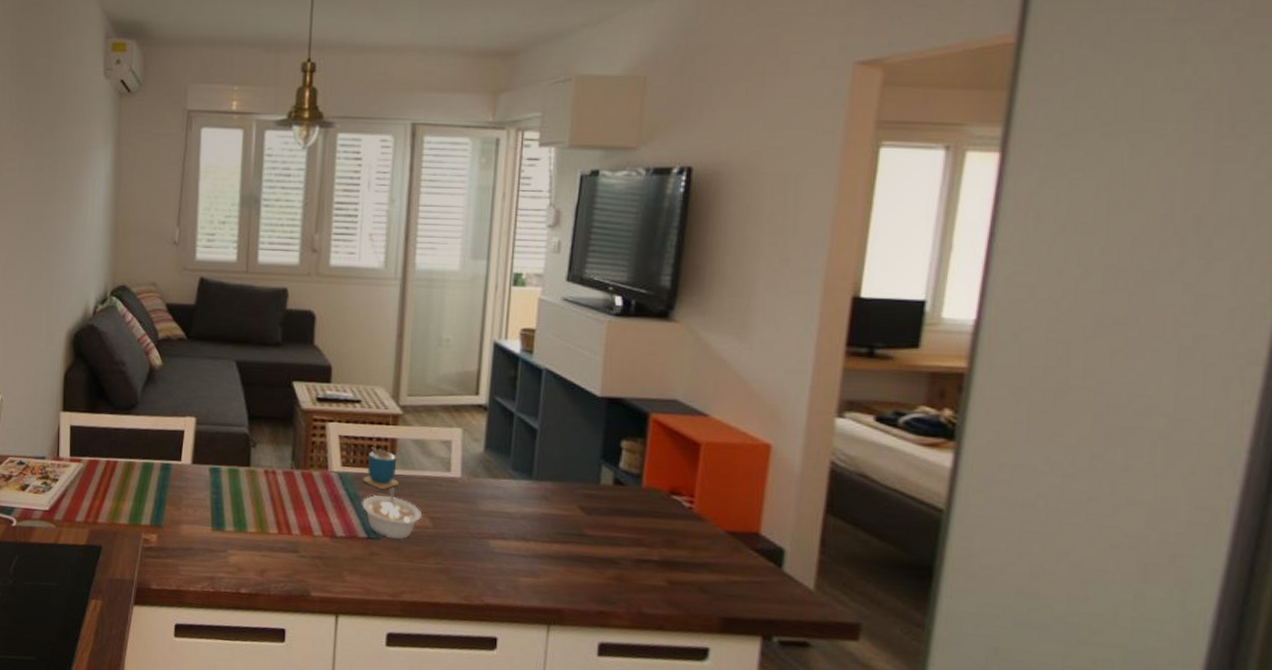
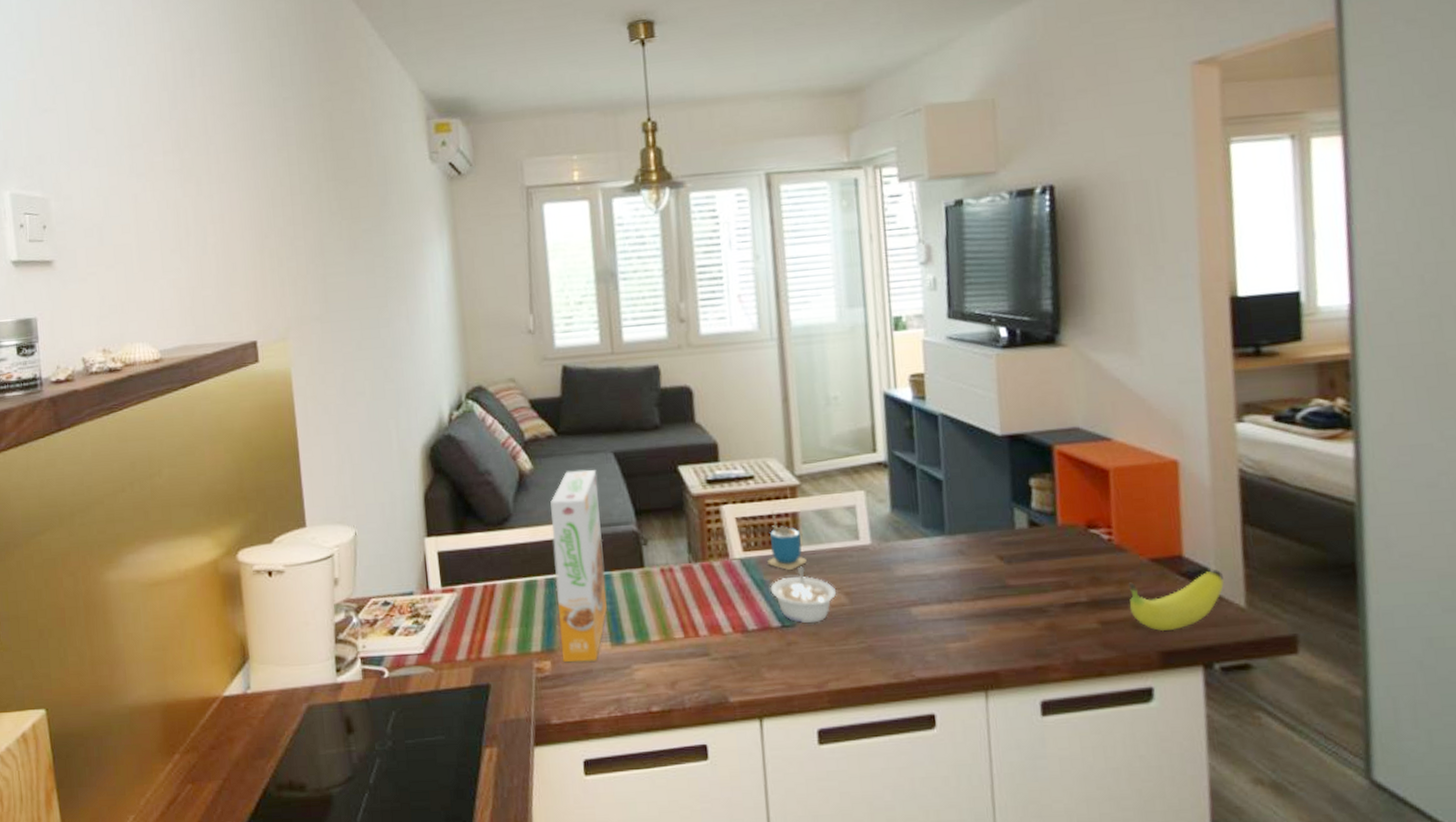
cereal box: none [167,371,219,541] -> present [550,469,607,663]
fruit: none [699,550,798,600] -> present [1128,570,1225,632]

